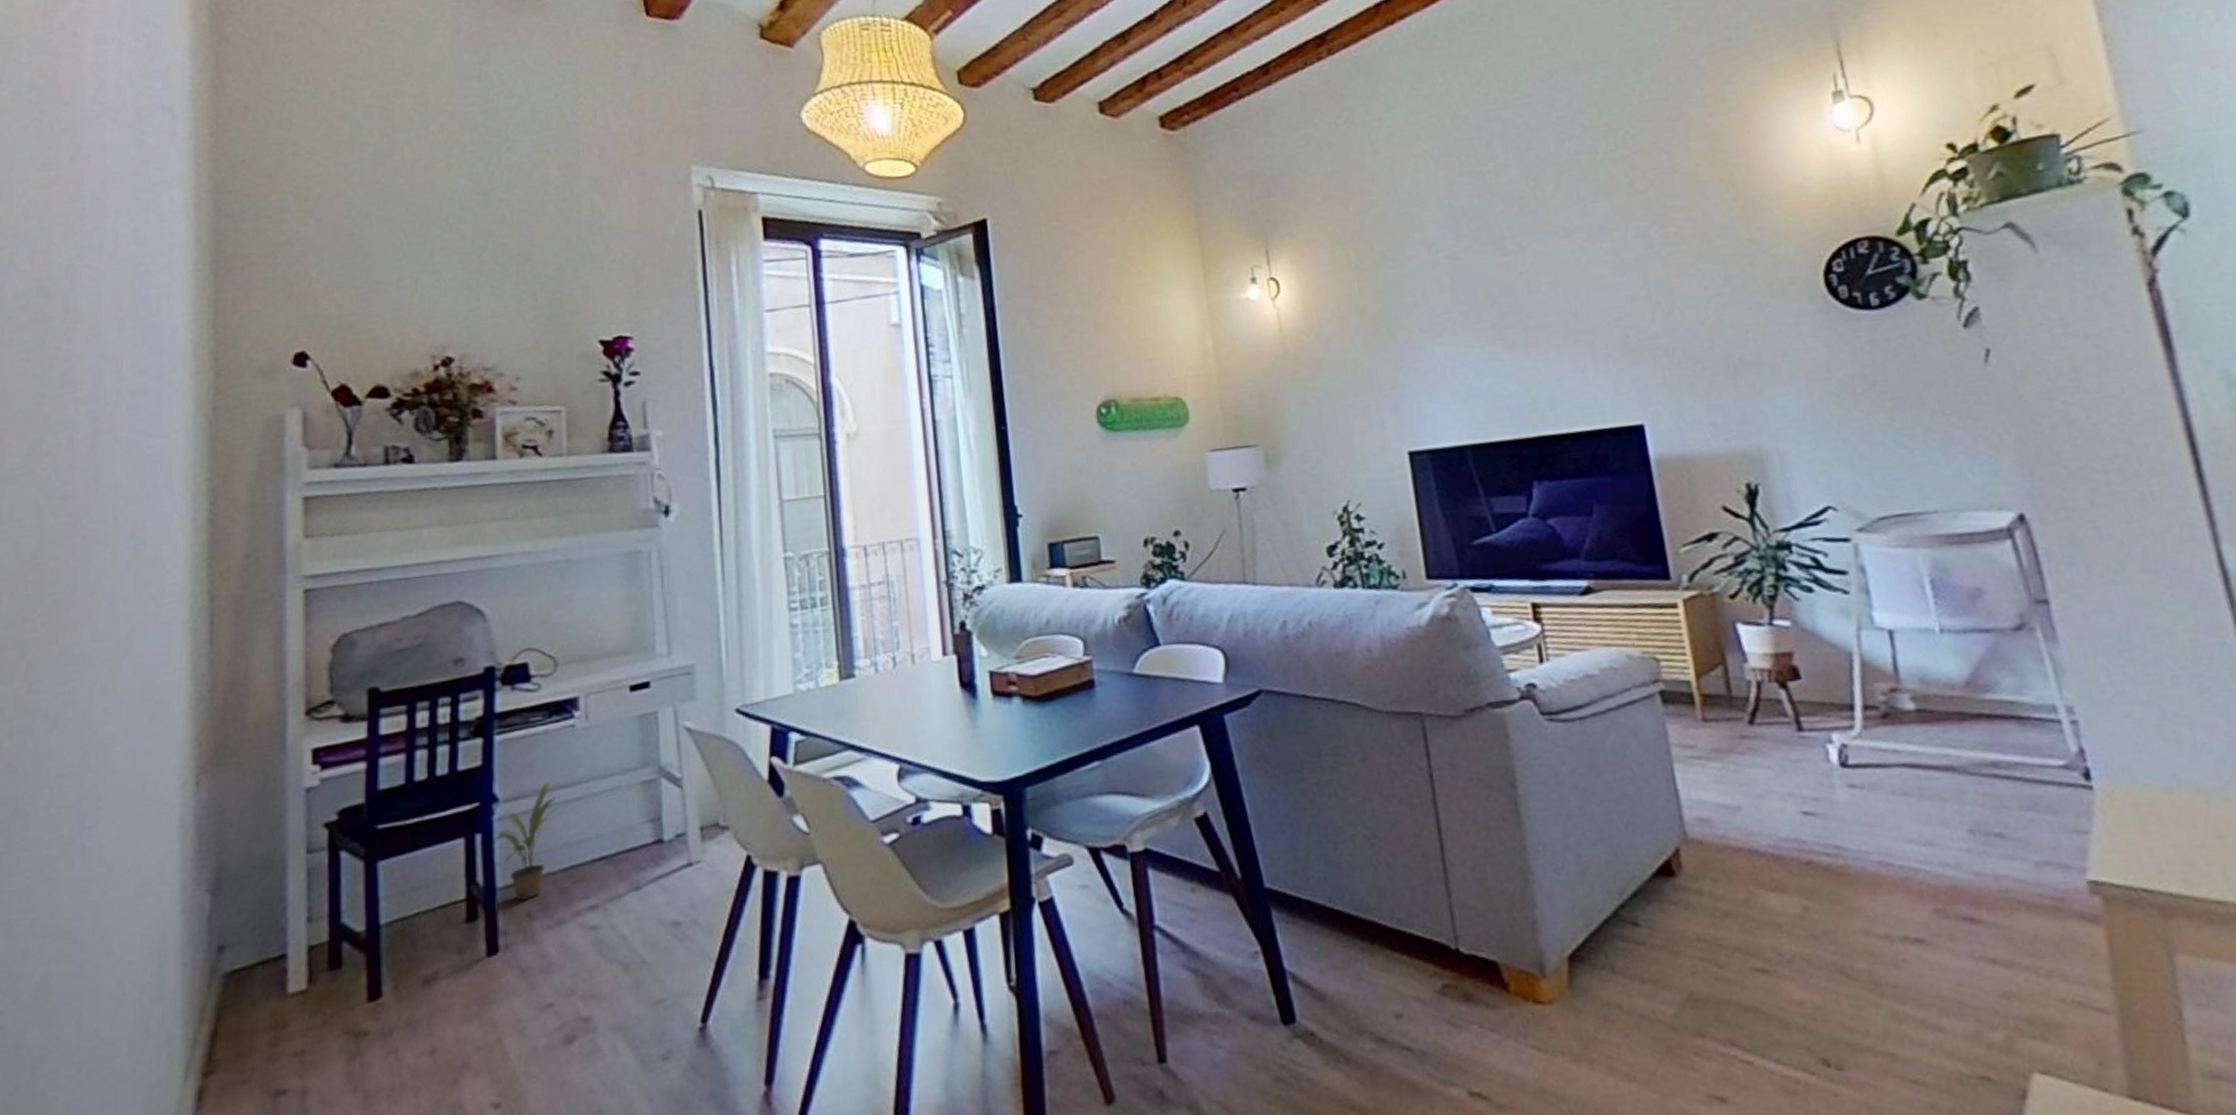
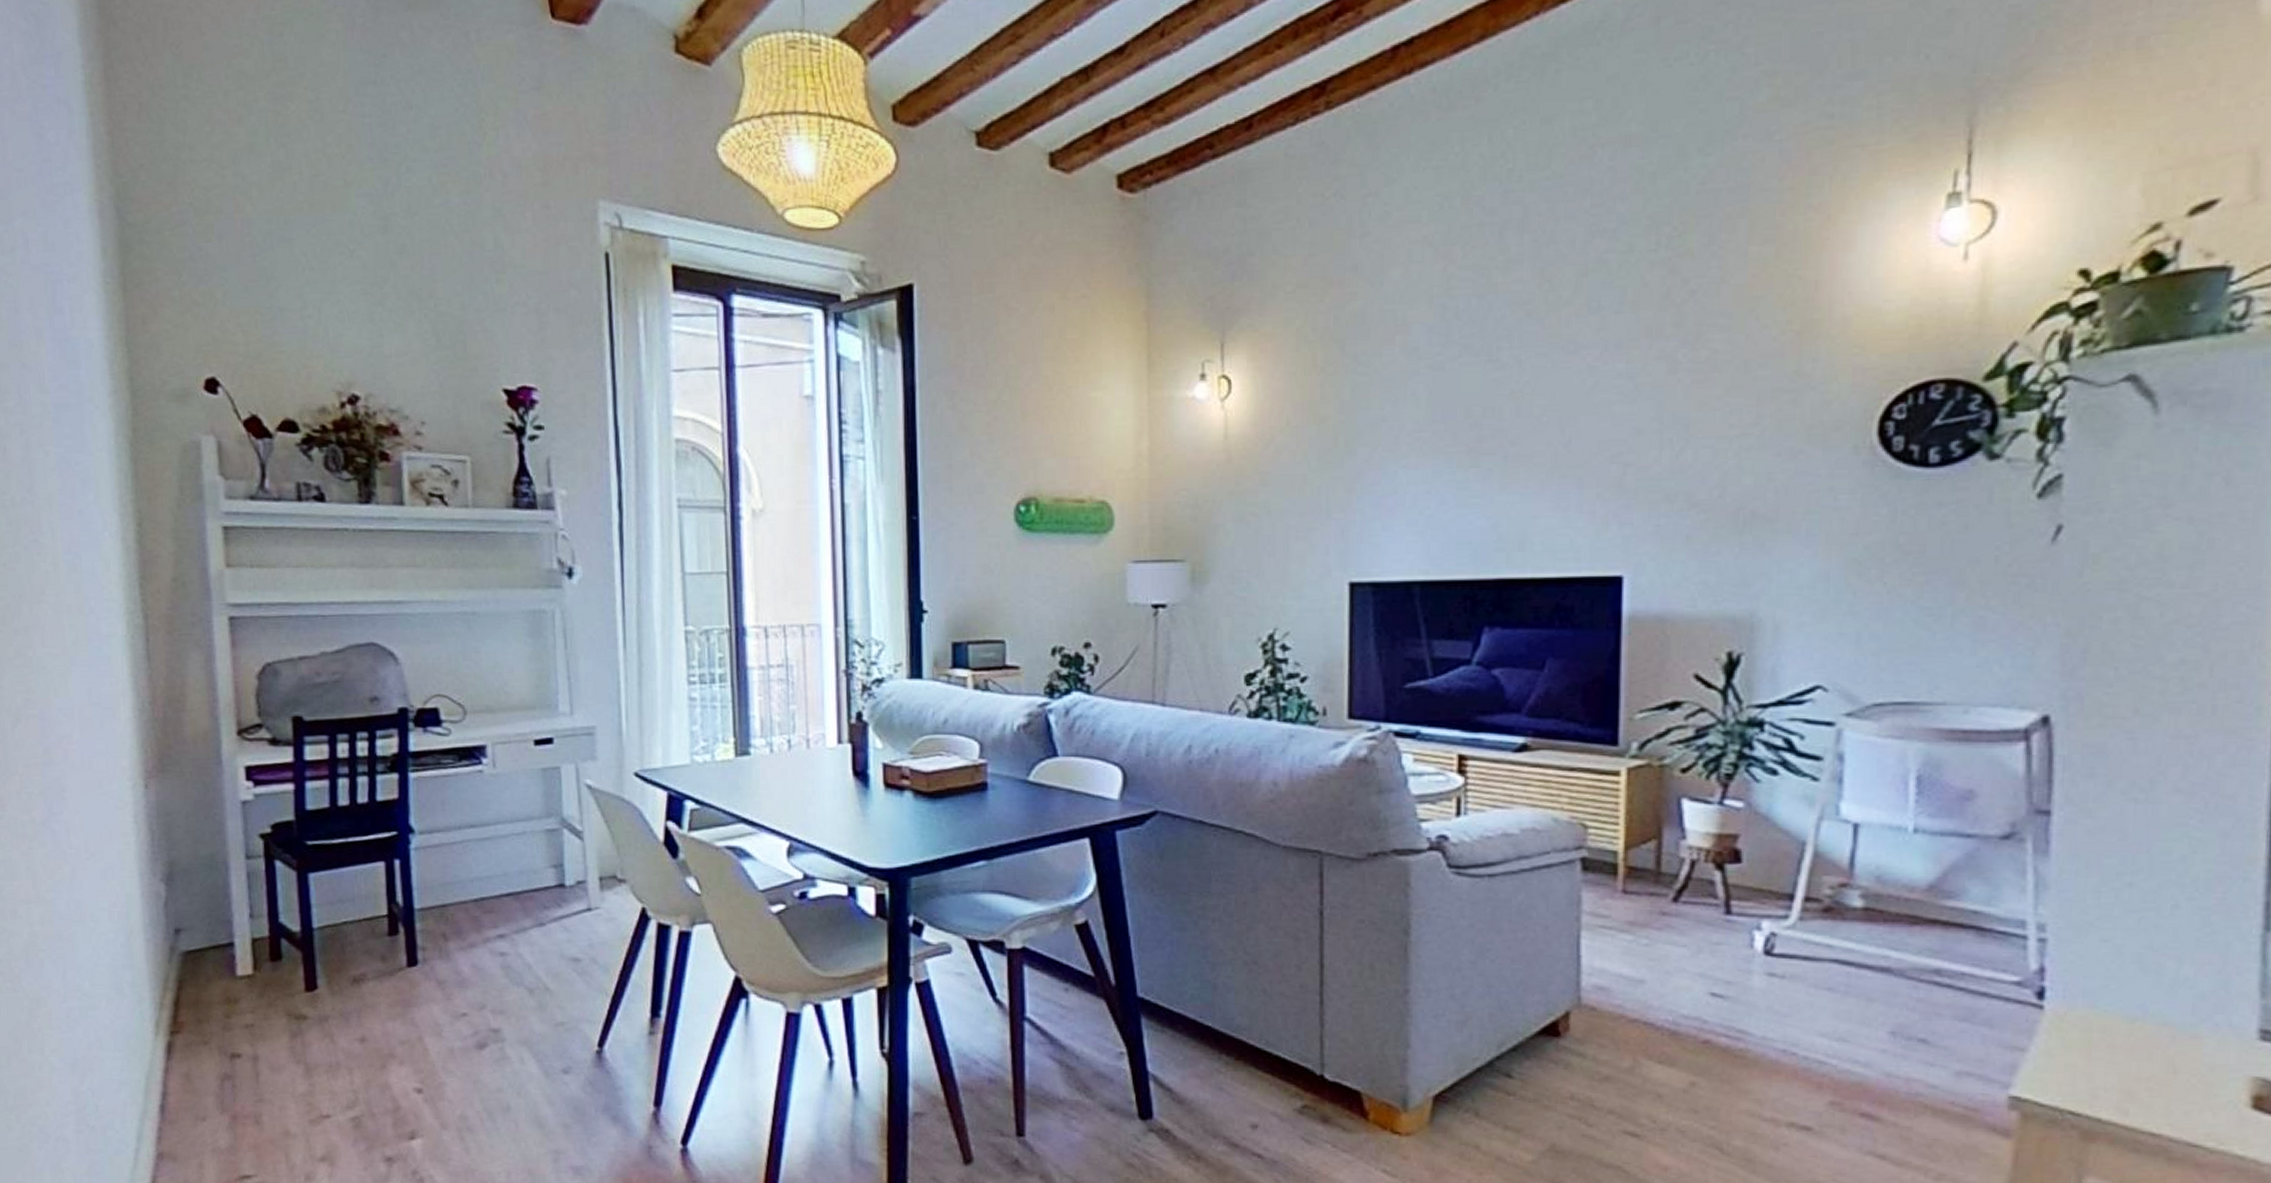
potted plant: present [493,782,567,901] -> none [410,820,476,923]

